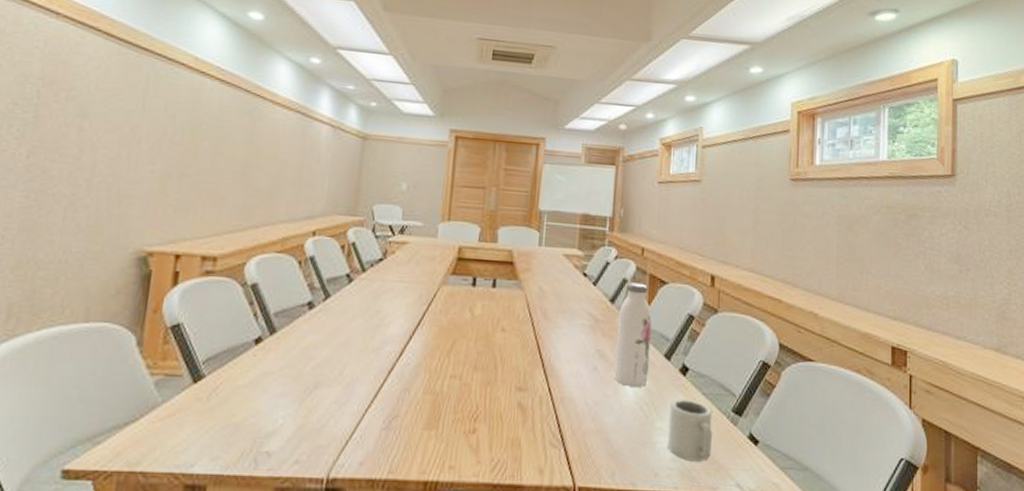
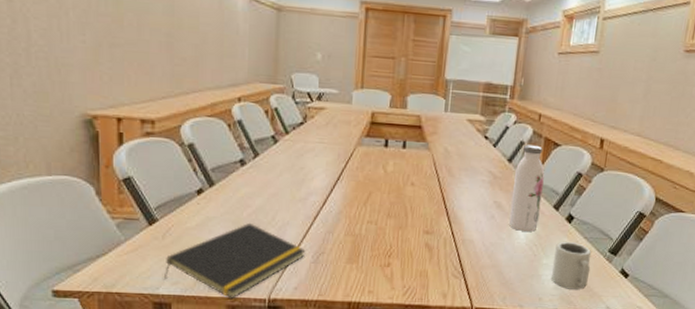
notepad: none [201,378,377,478] -> present [163,222,306,299]

